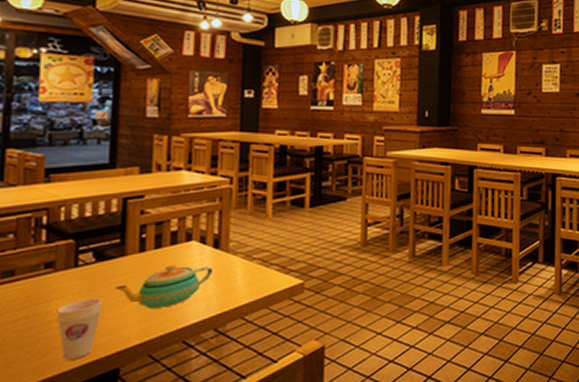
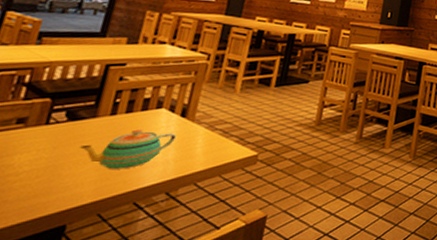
cup: present [56,298,103,360] -> none [13,155,66,214]

